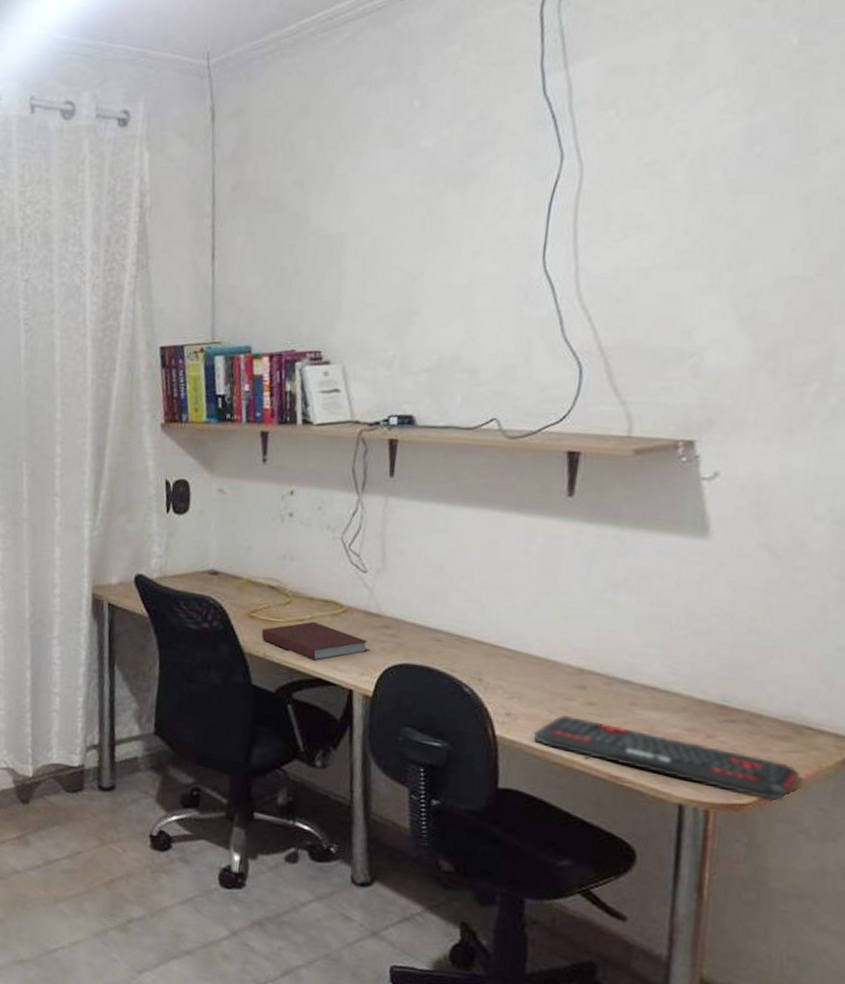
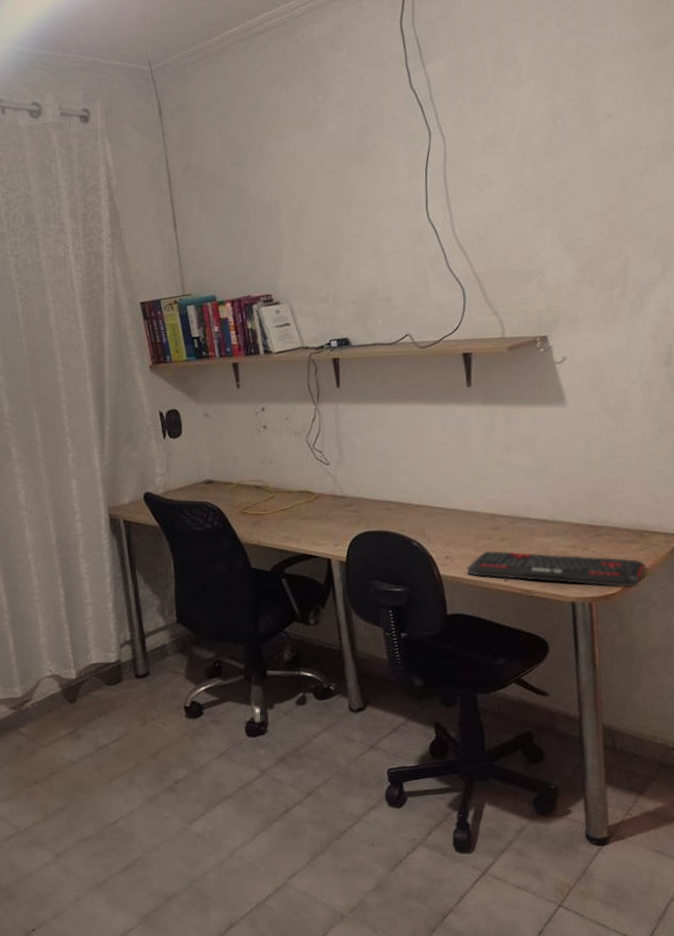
notebook: present [262,621,368,662] -> none [254,509,338,541]

